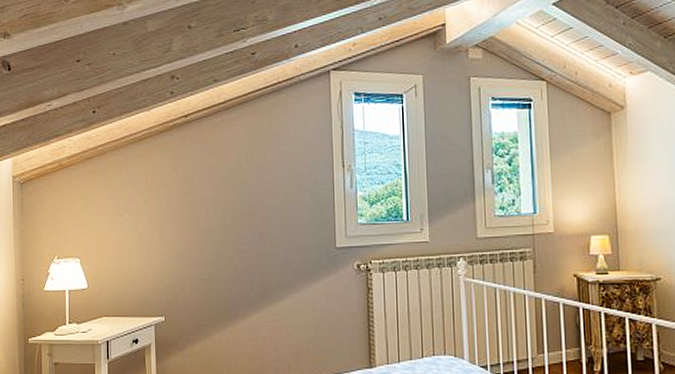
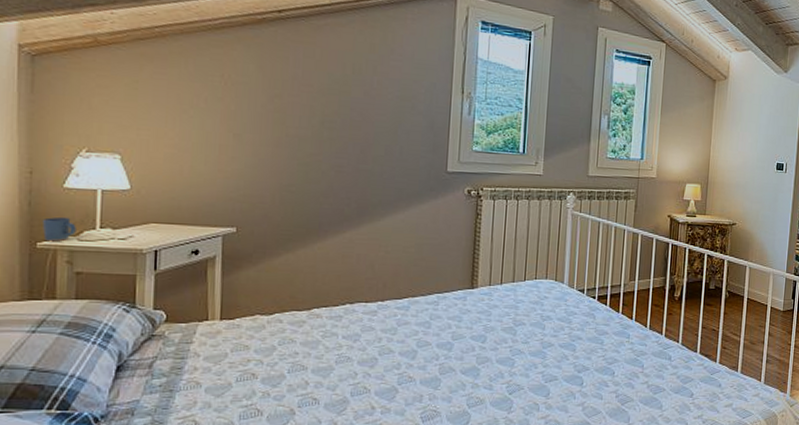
mug: none [31,315,53,337] -> present [41,216,76,242]

